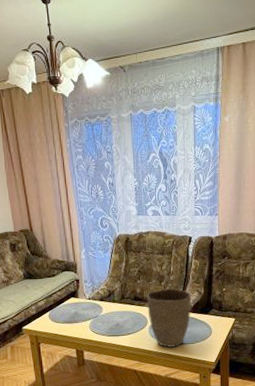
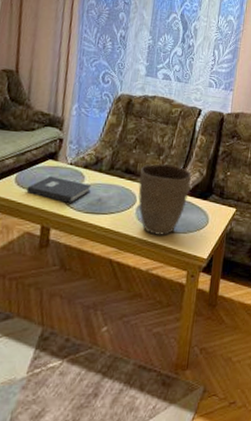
book: none [59,310,109,330] -> present [26,176,92,203]

